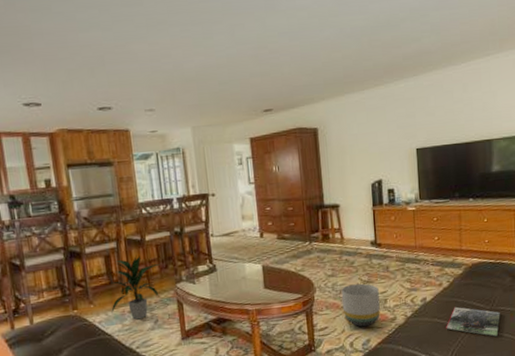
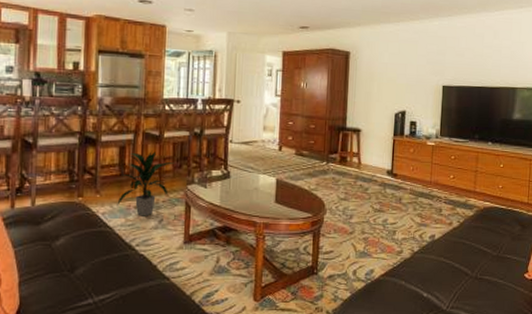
planter: present [341,283,380,327] -> none [350,211,389,256]
magazine: present [446,306,500,337] -> none [451,248,506,284]

